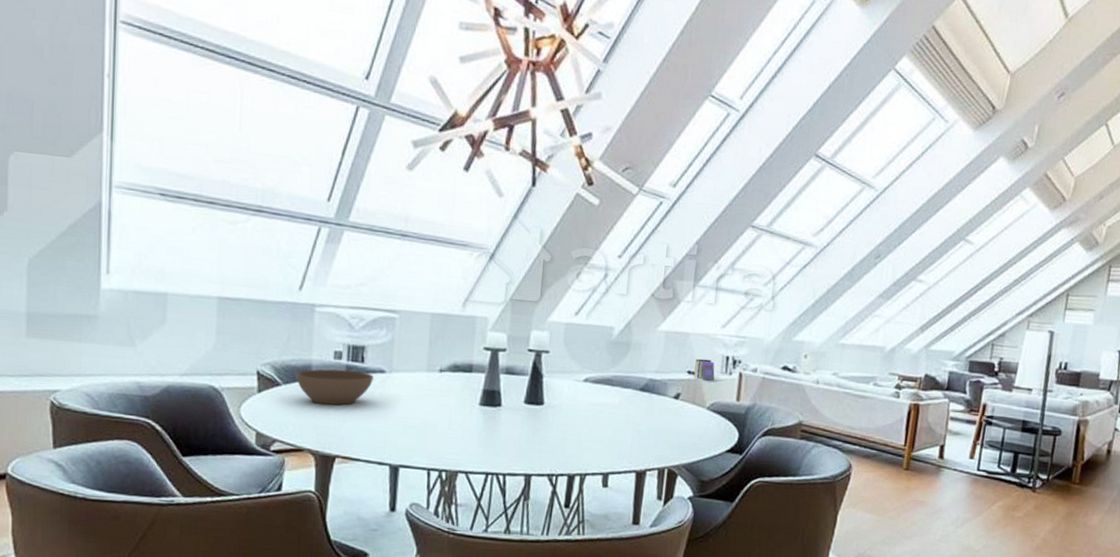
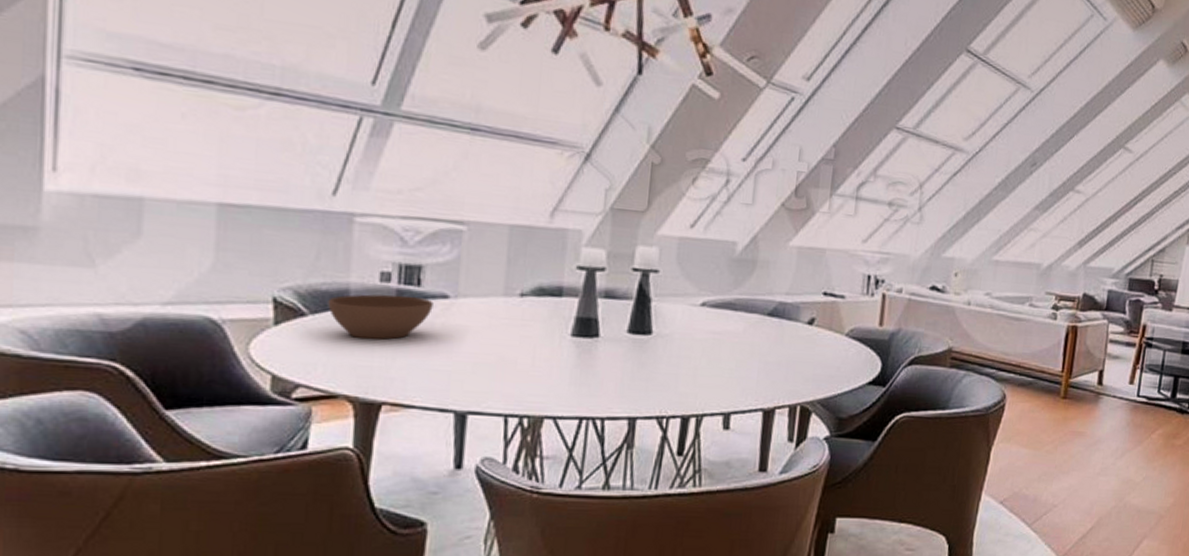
books: present [694,358,715,381] -> none [830,277,855,304]

